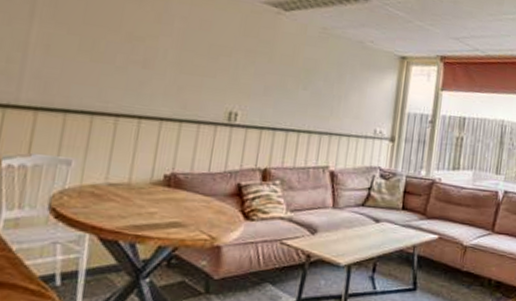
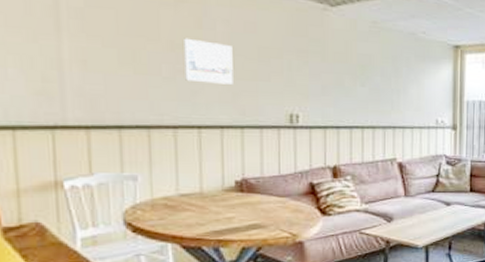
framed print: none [136,31,186,78] -> present [184,38,233,85]

